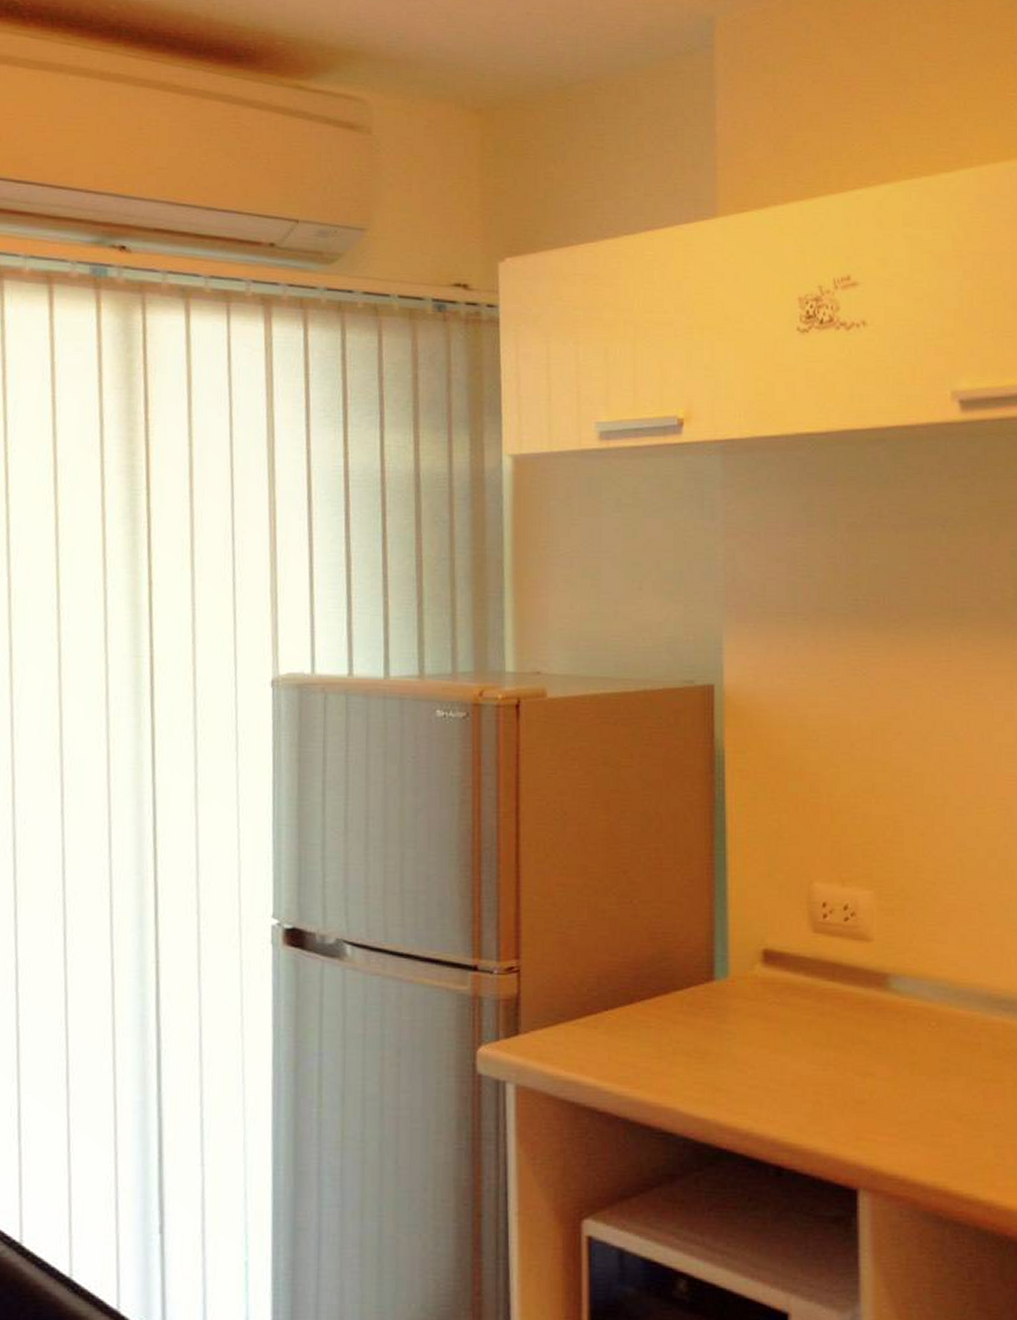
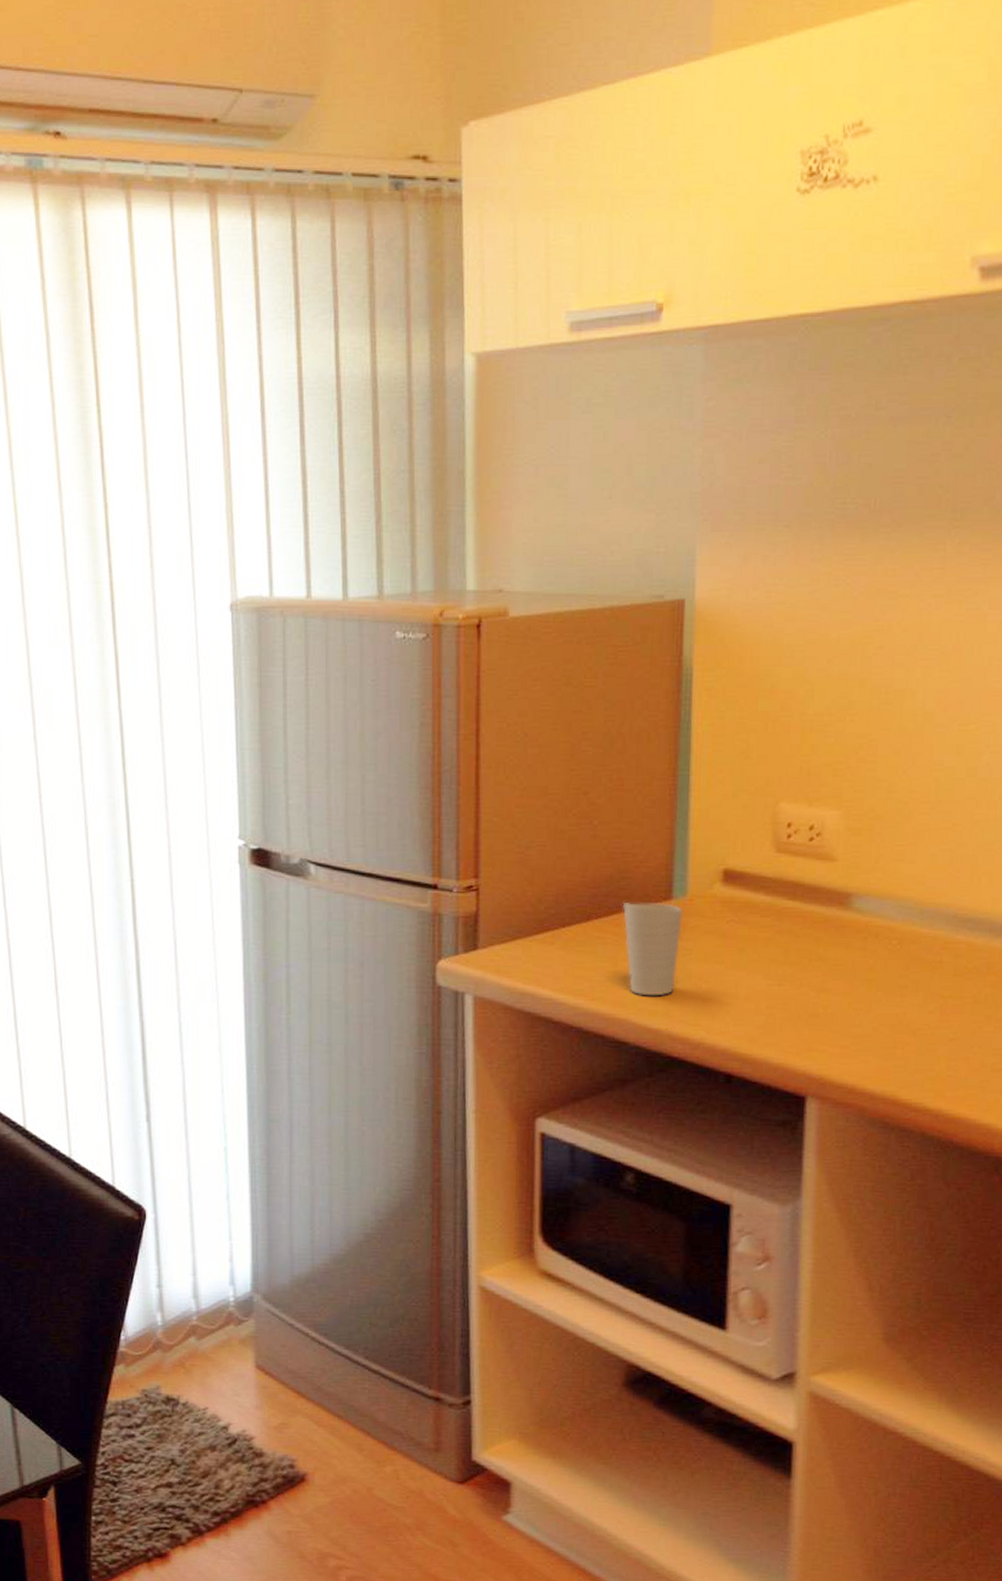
cup: none [666,984,726,1083] -> present [623,903,684,996]

